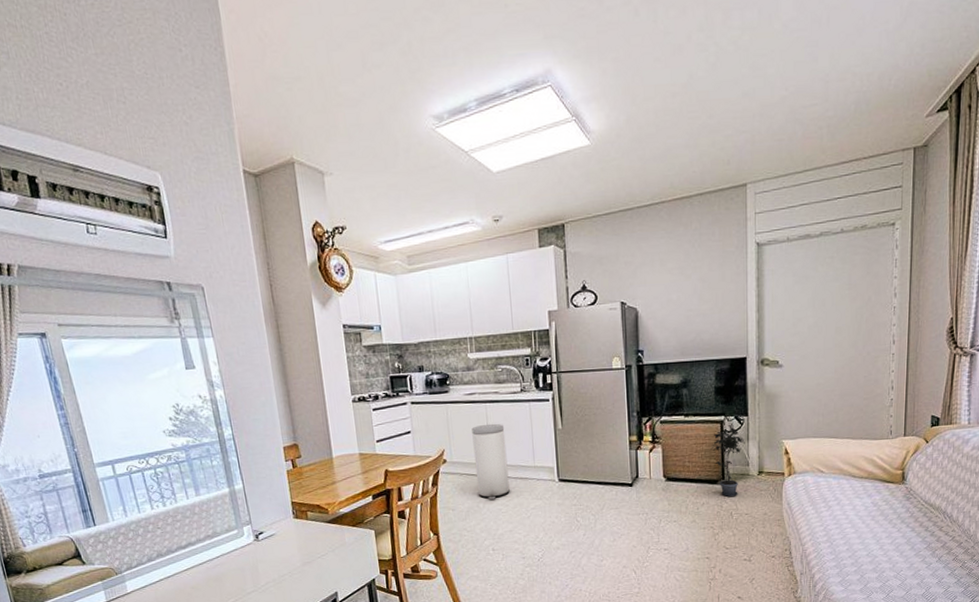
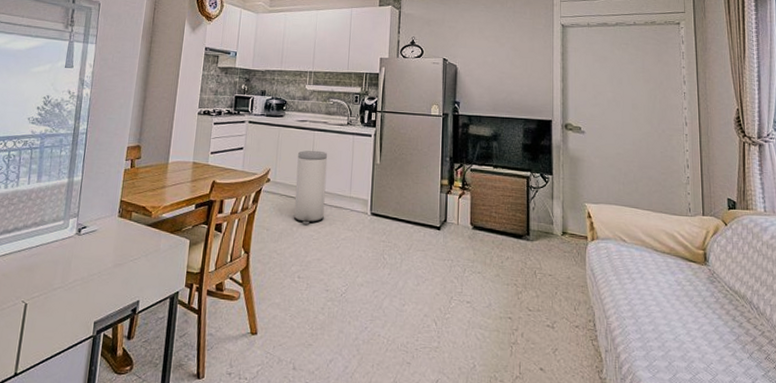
potted plant: present [711,425,745,497] -> none [517,181,549,255]

